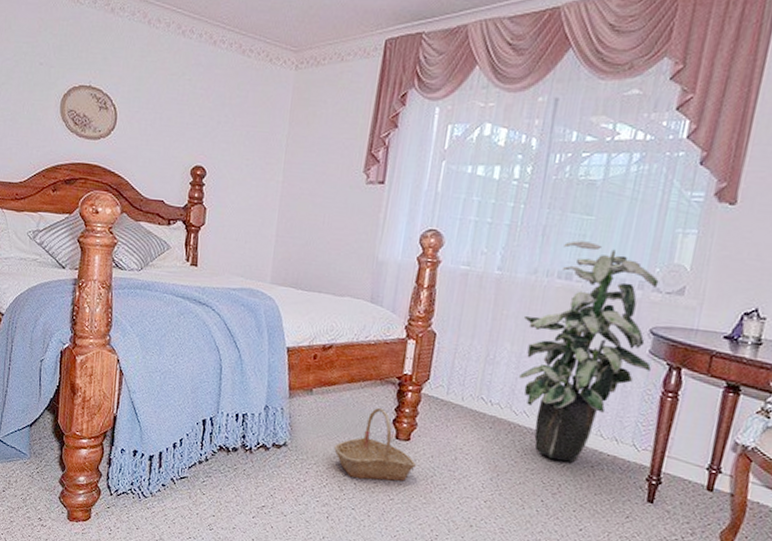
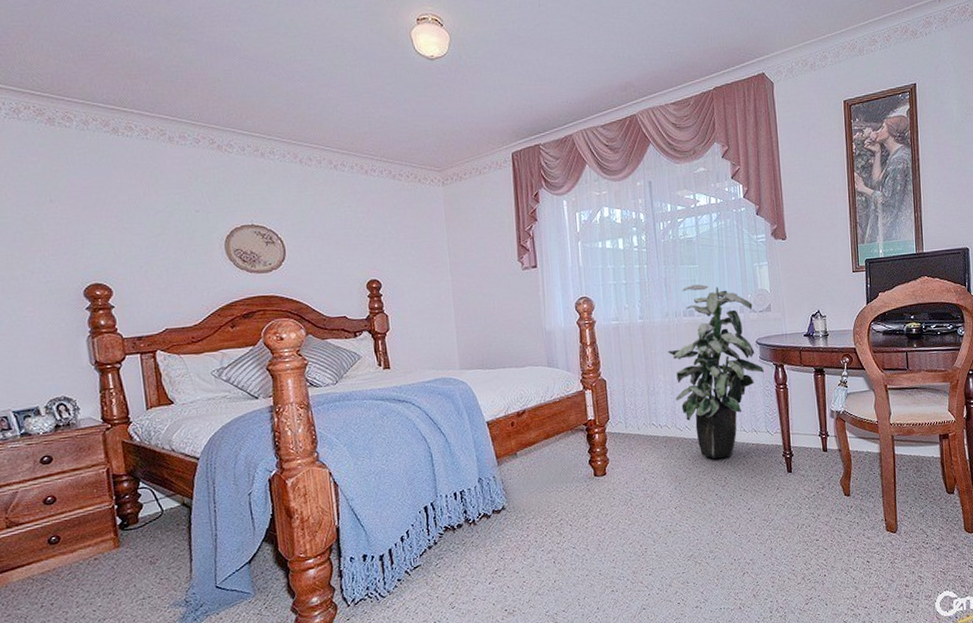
basket: present [334,407,416,481] -> none [546,453,616,521]

